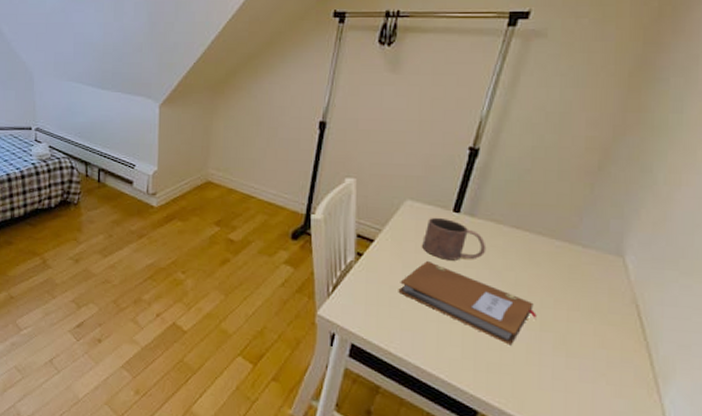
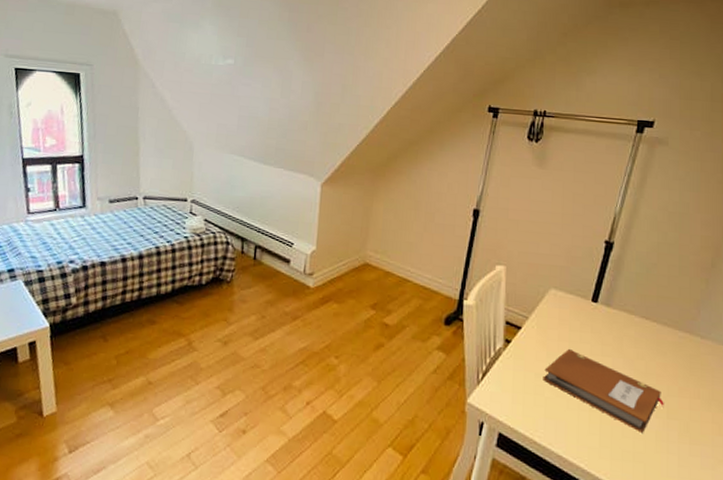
mug: present [422,217,487,261] -> none [565,306,621,349]

